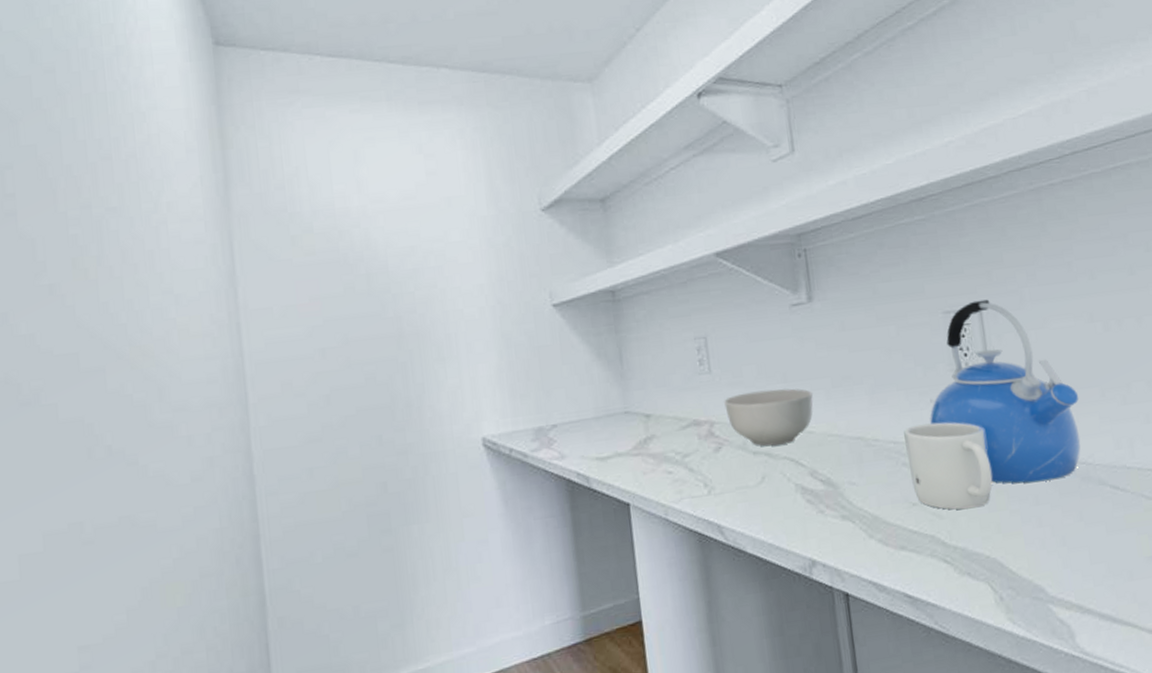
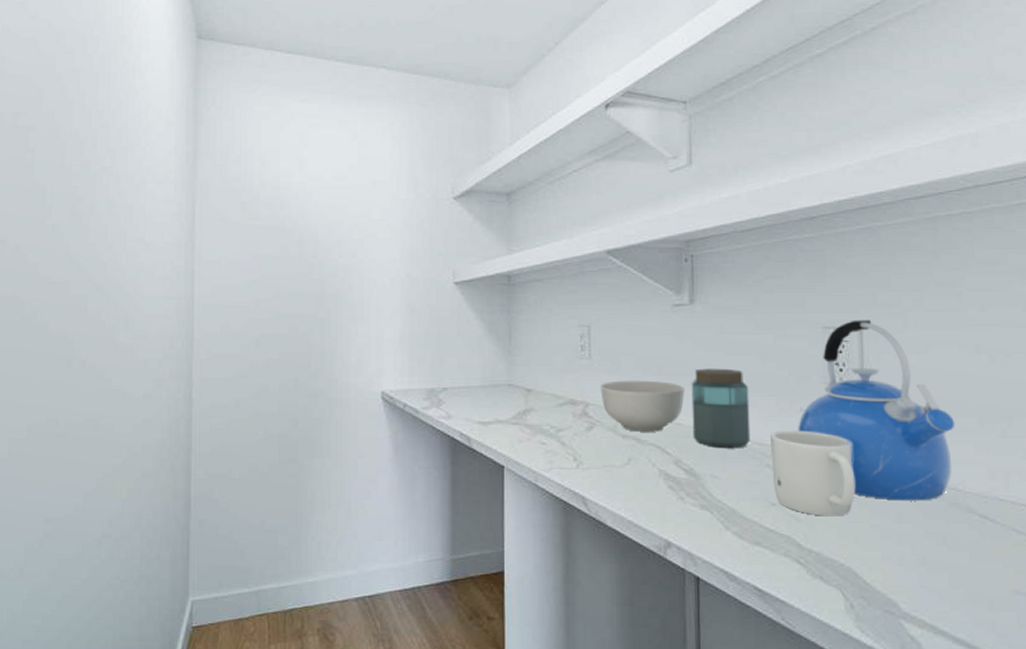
peanut butter: none [818,366,885,452] -> present [691,368,751,447]

